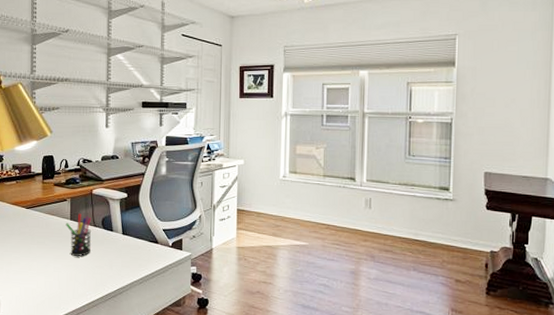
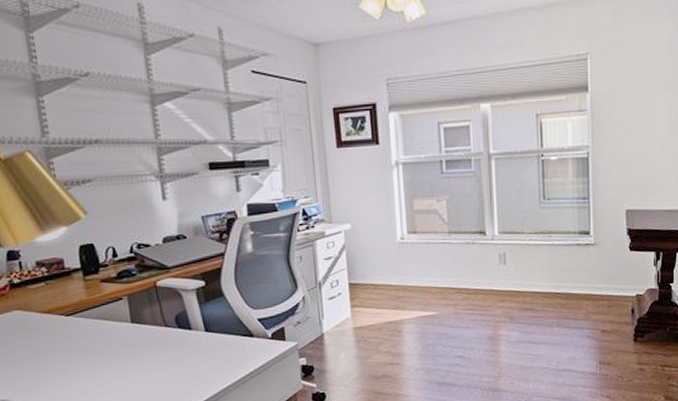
pen holder: present [65,213,92,256] -> none [125,313,165,367]

